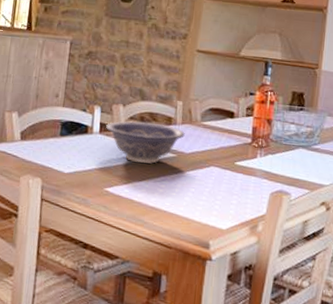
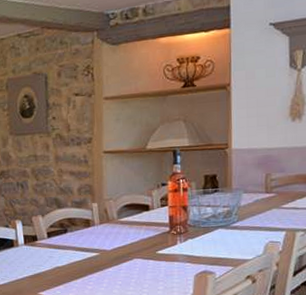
decorative bowl: present [106,120,185,164] -> none [30,227,104,266]

